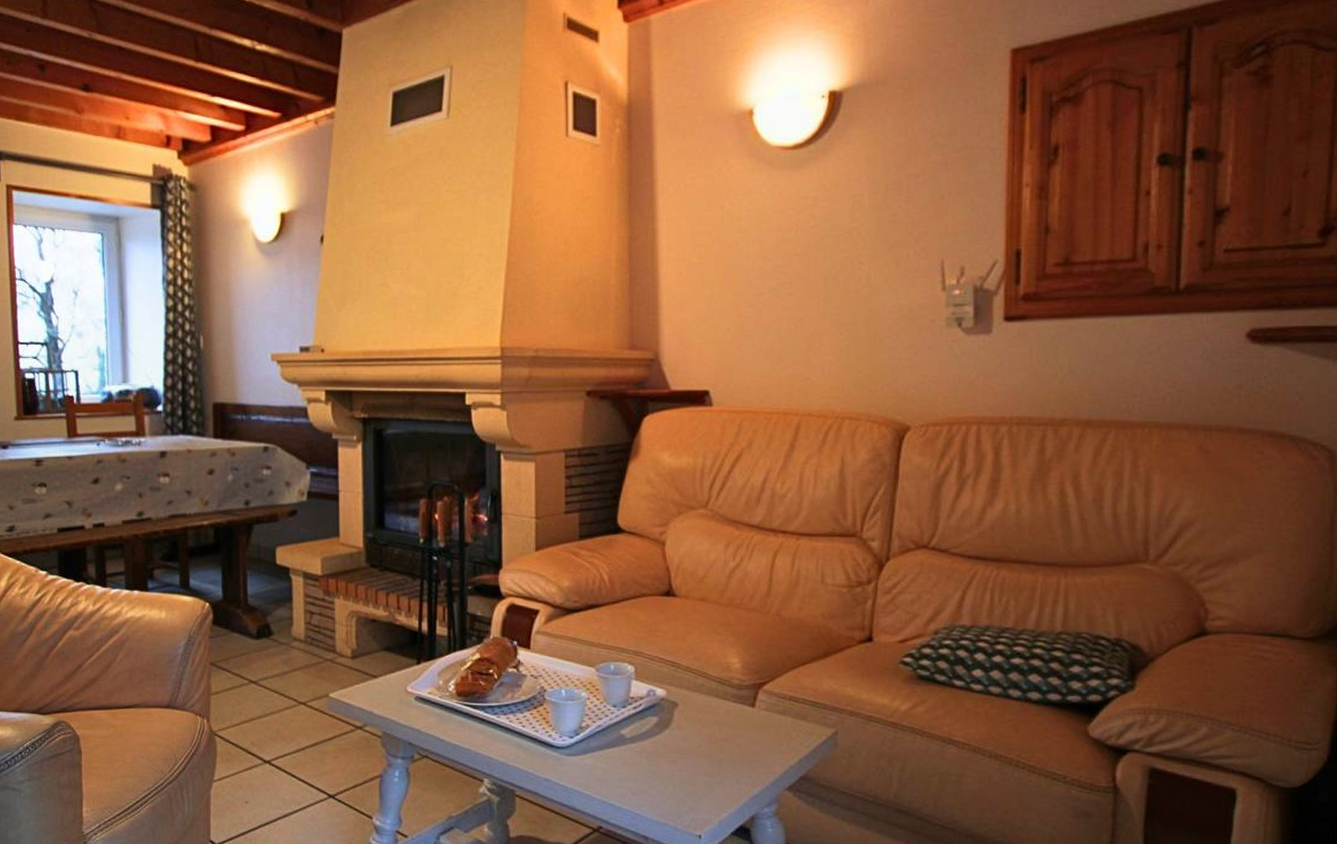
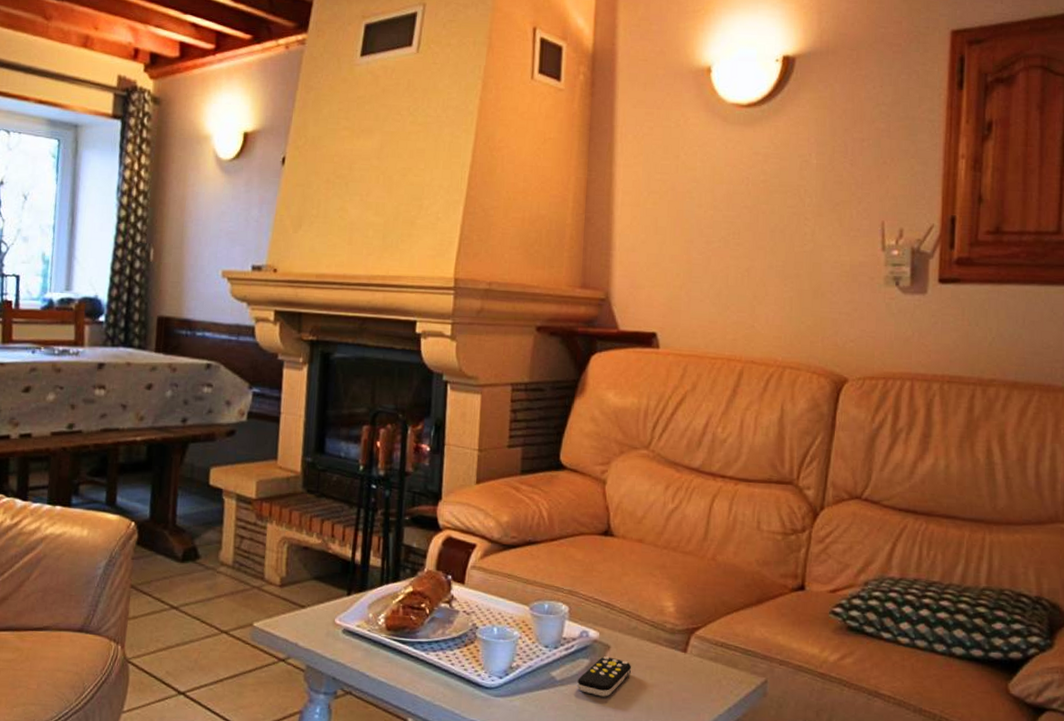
remote control: none [647,714,700,753] -> present [577,656,631,697]

